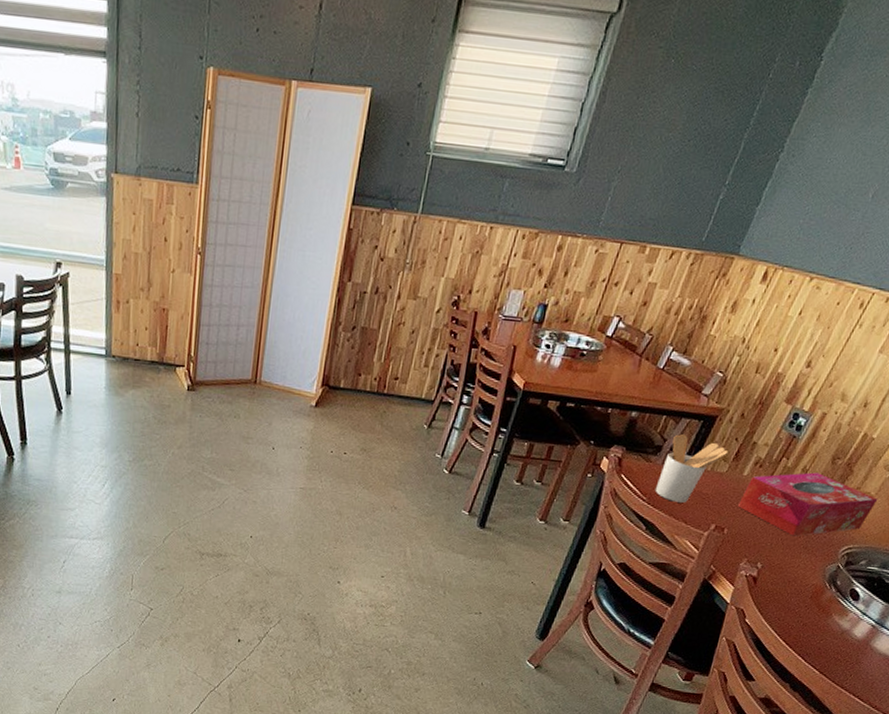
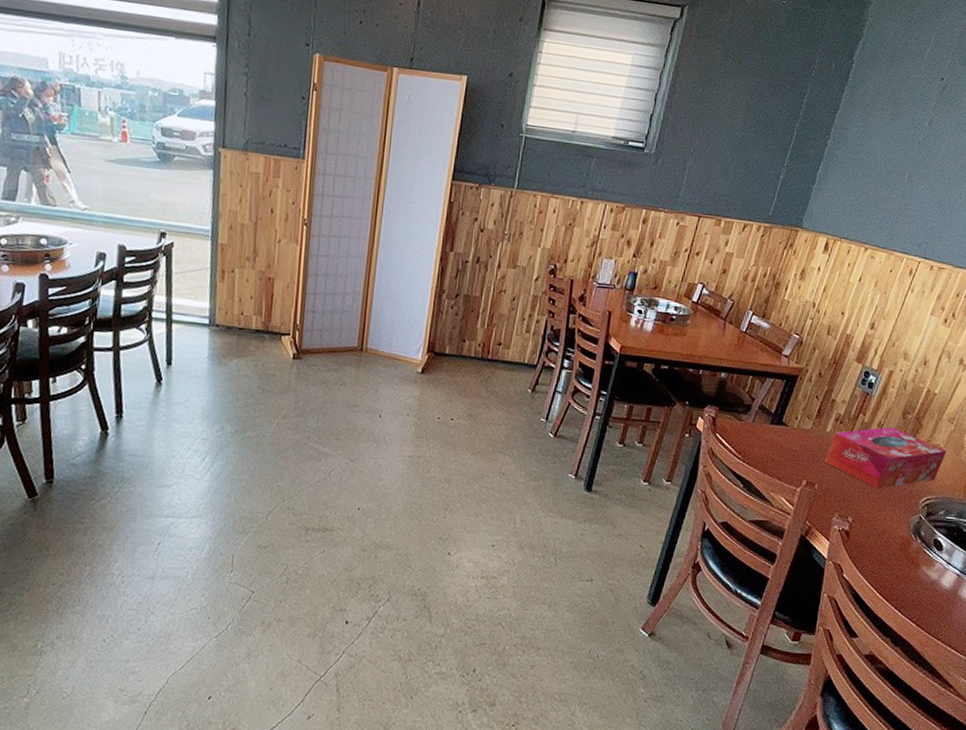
utensil holder: present [654,434,729,503] -> none [748,393,811,460]

